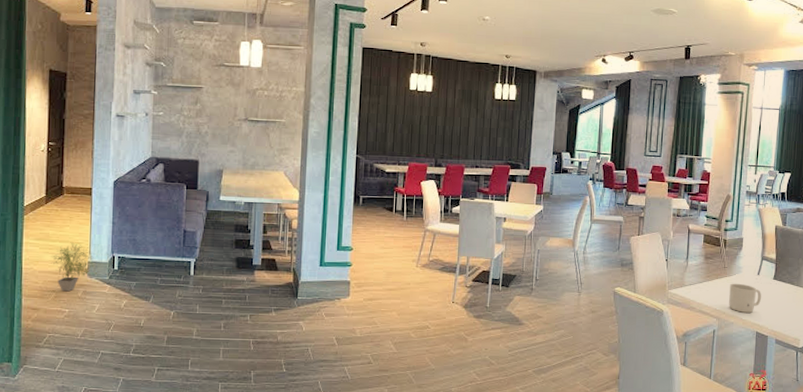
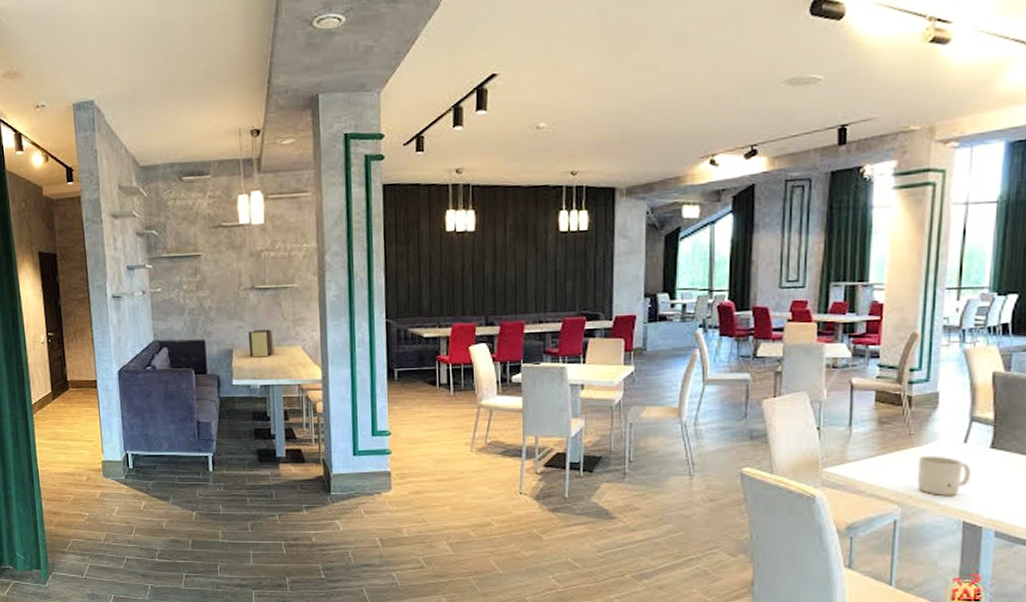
potted plant: present [52,242,95,292] -> none [66,440,109,494]
books: none [238,155,261,179] -> present [248,329,276,358]

